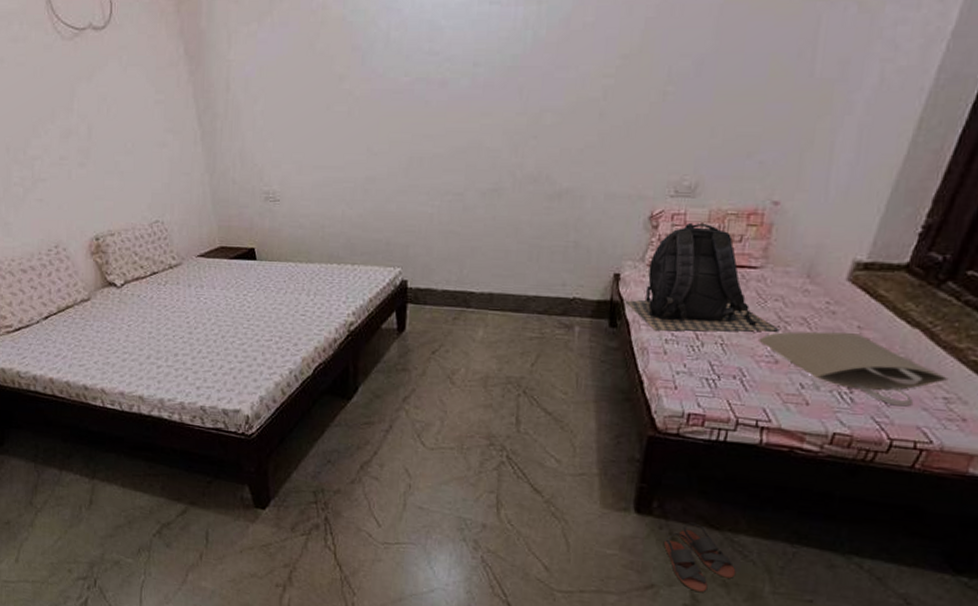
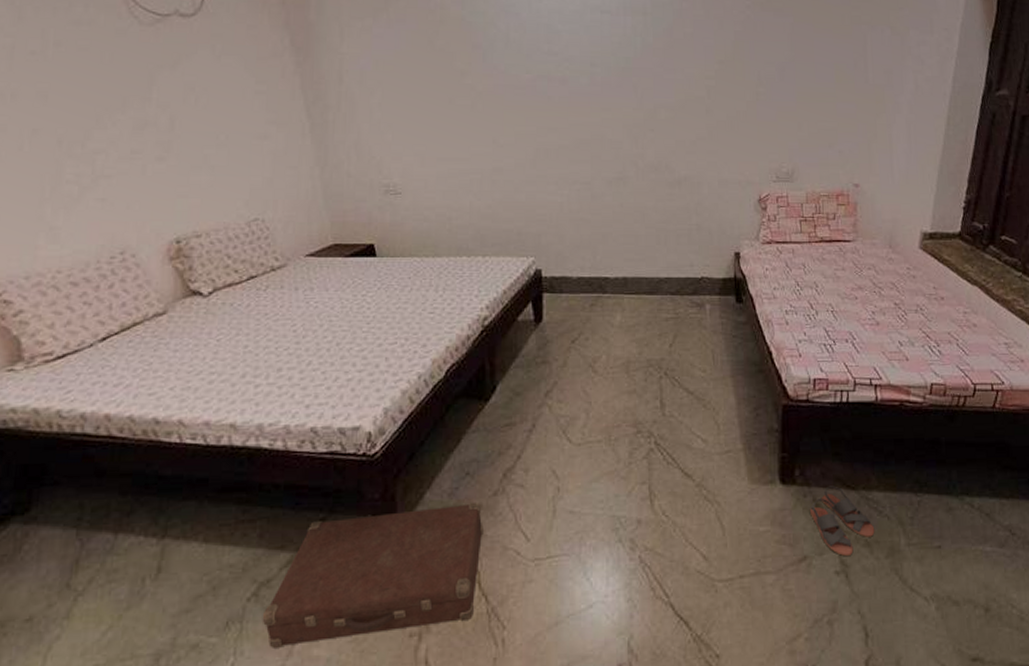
suitcase: none [164,483,341,583] -> present [262,502,483,648]
backpack: present [624,222,780,332] -> none [747,204,876,303]
tote bag: present [757,331,949,407] -> none [860,294,1005,354]

